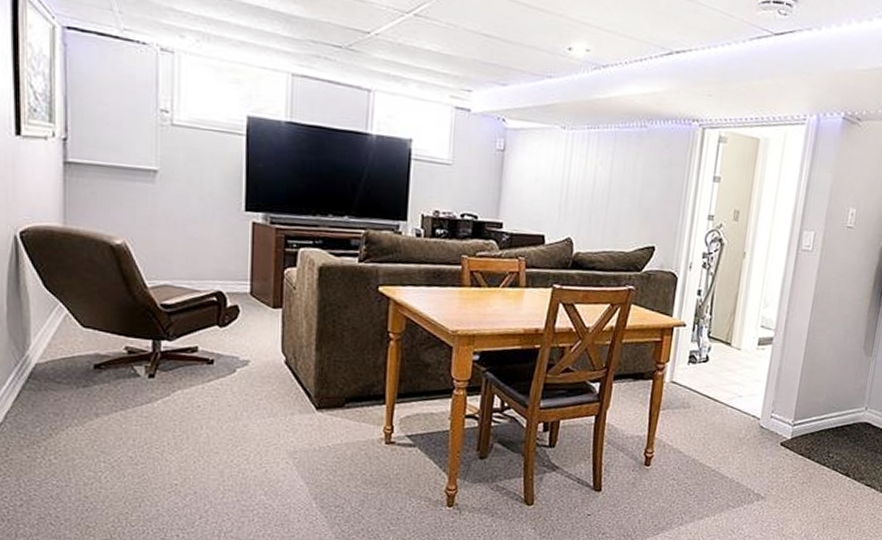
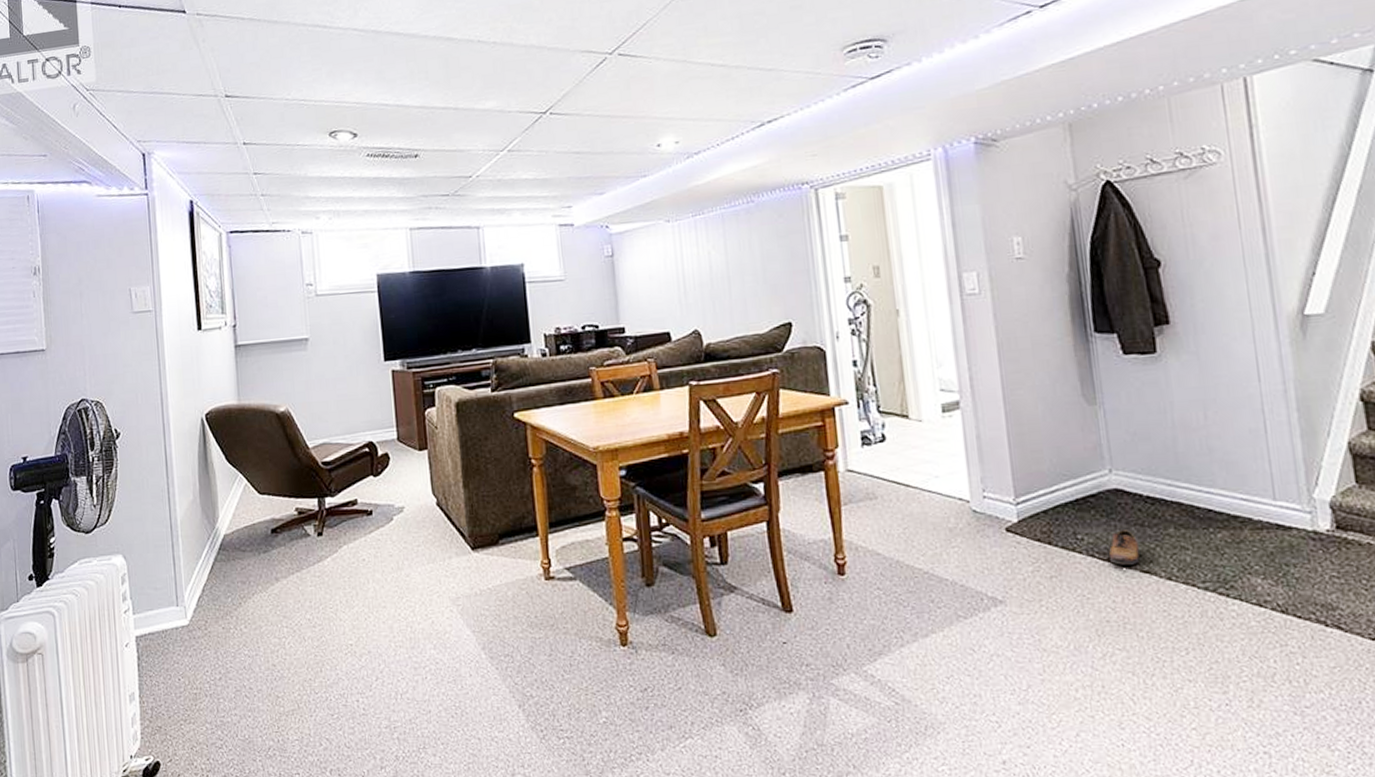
shoe: none [847,453,870,480] -> present [1109,530,1140,565]

